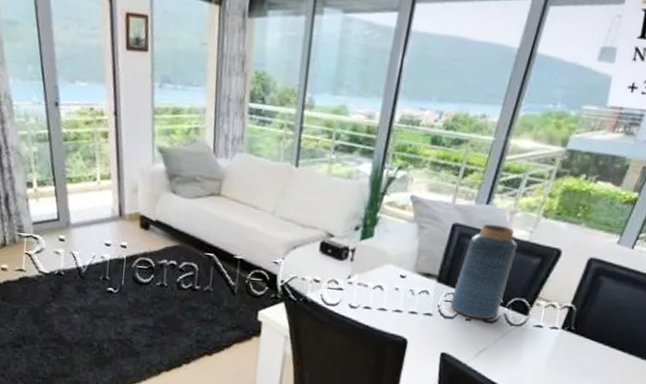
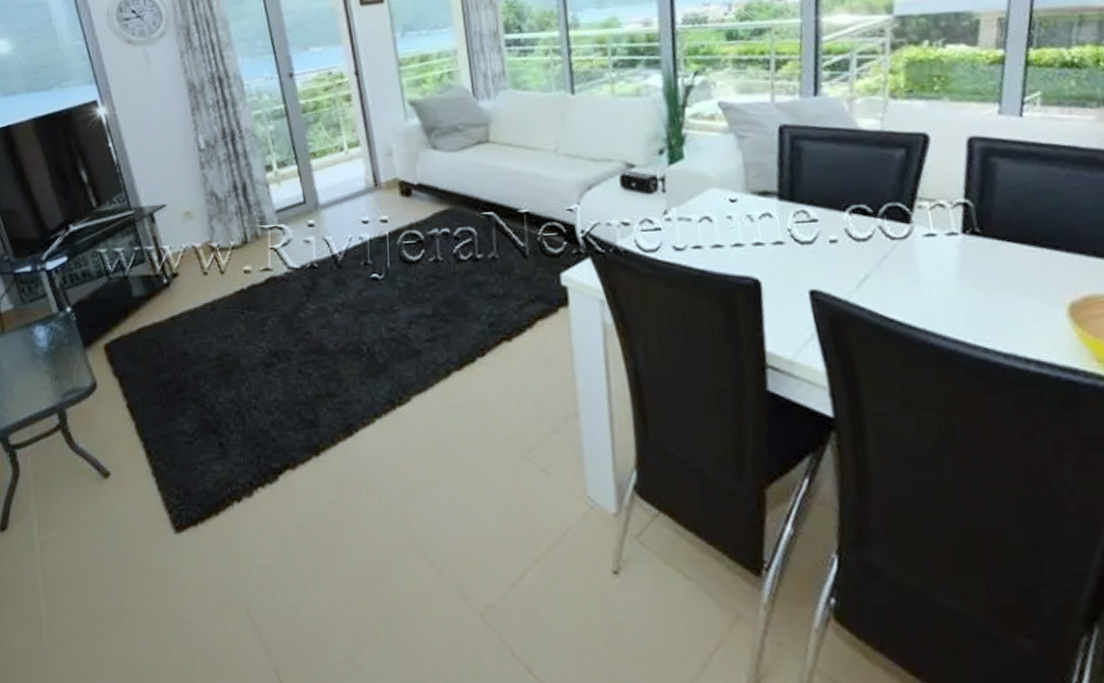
vase: present [450,223,518,320] -> none [803,117,872,239]

